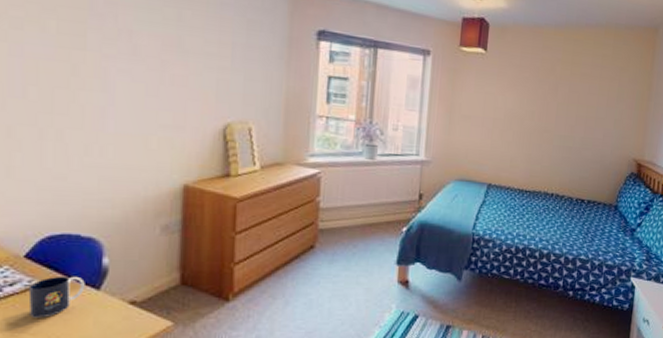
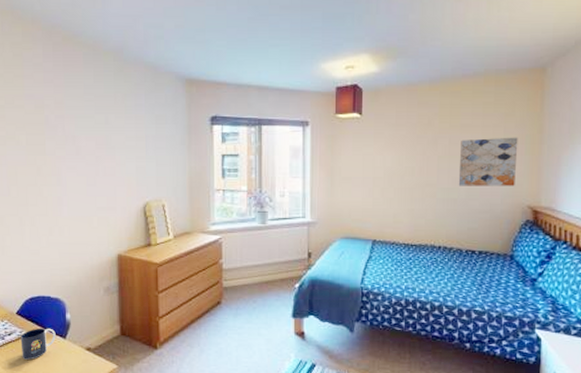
wall art: none [574,88,630,139] -> present [458,137,518,186]

